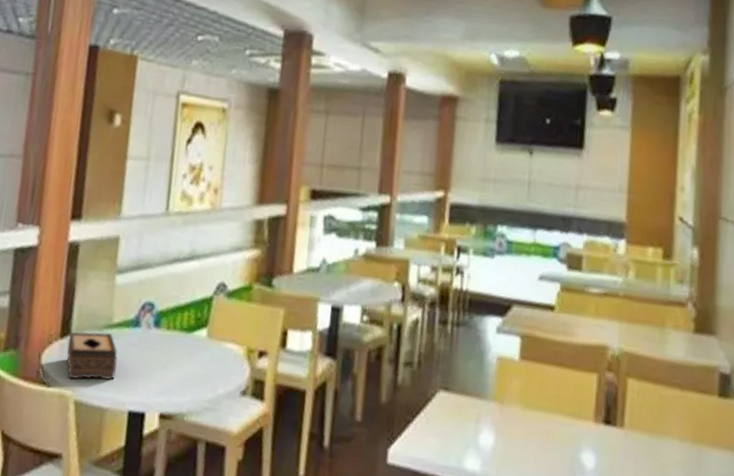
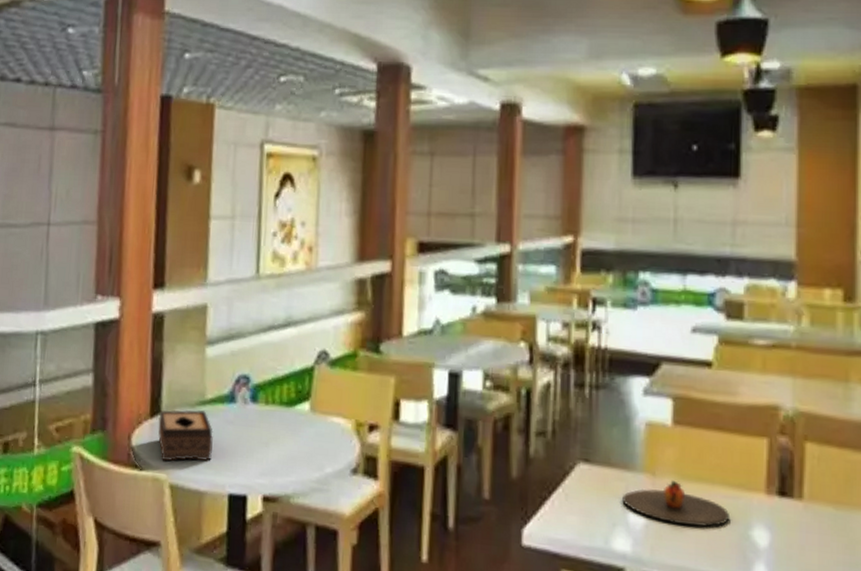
plate: none [475,408,563,450] -> present [622,480,729,527]

